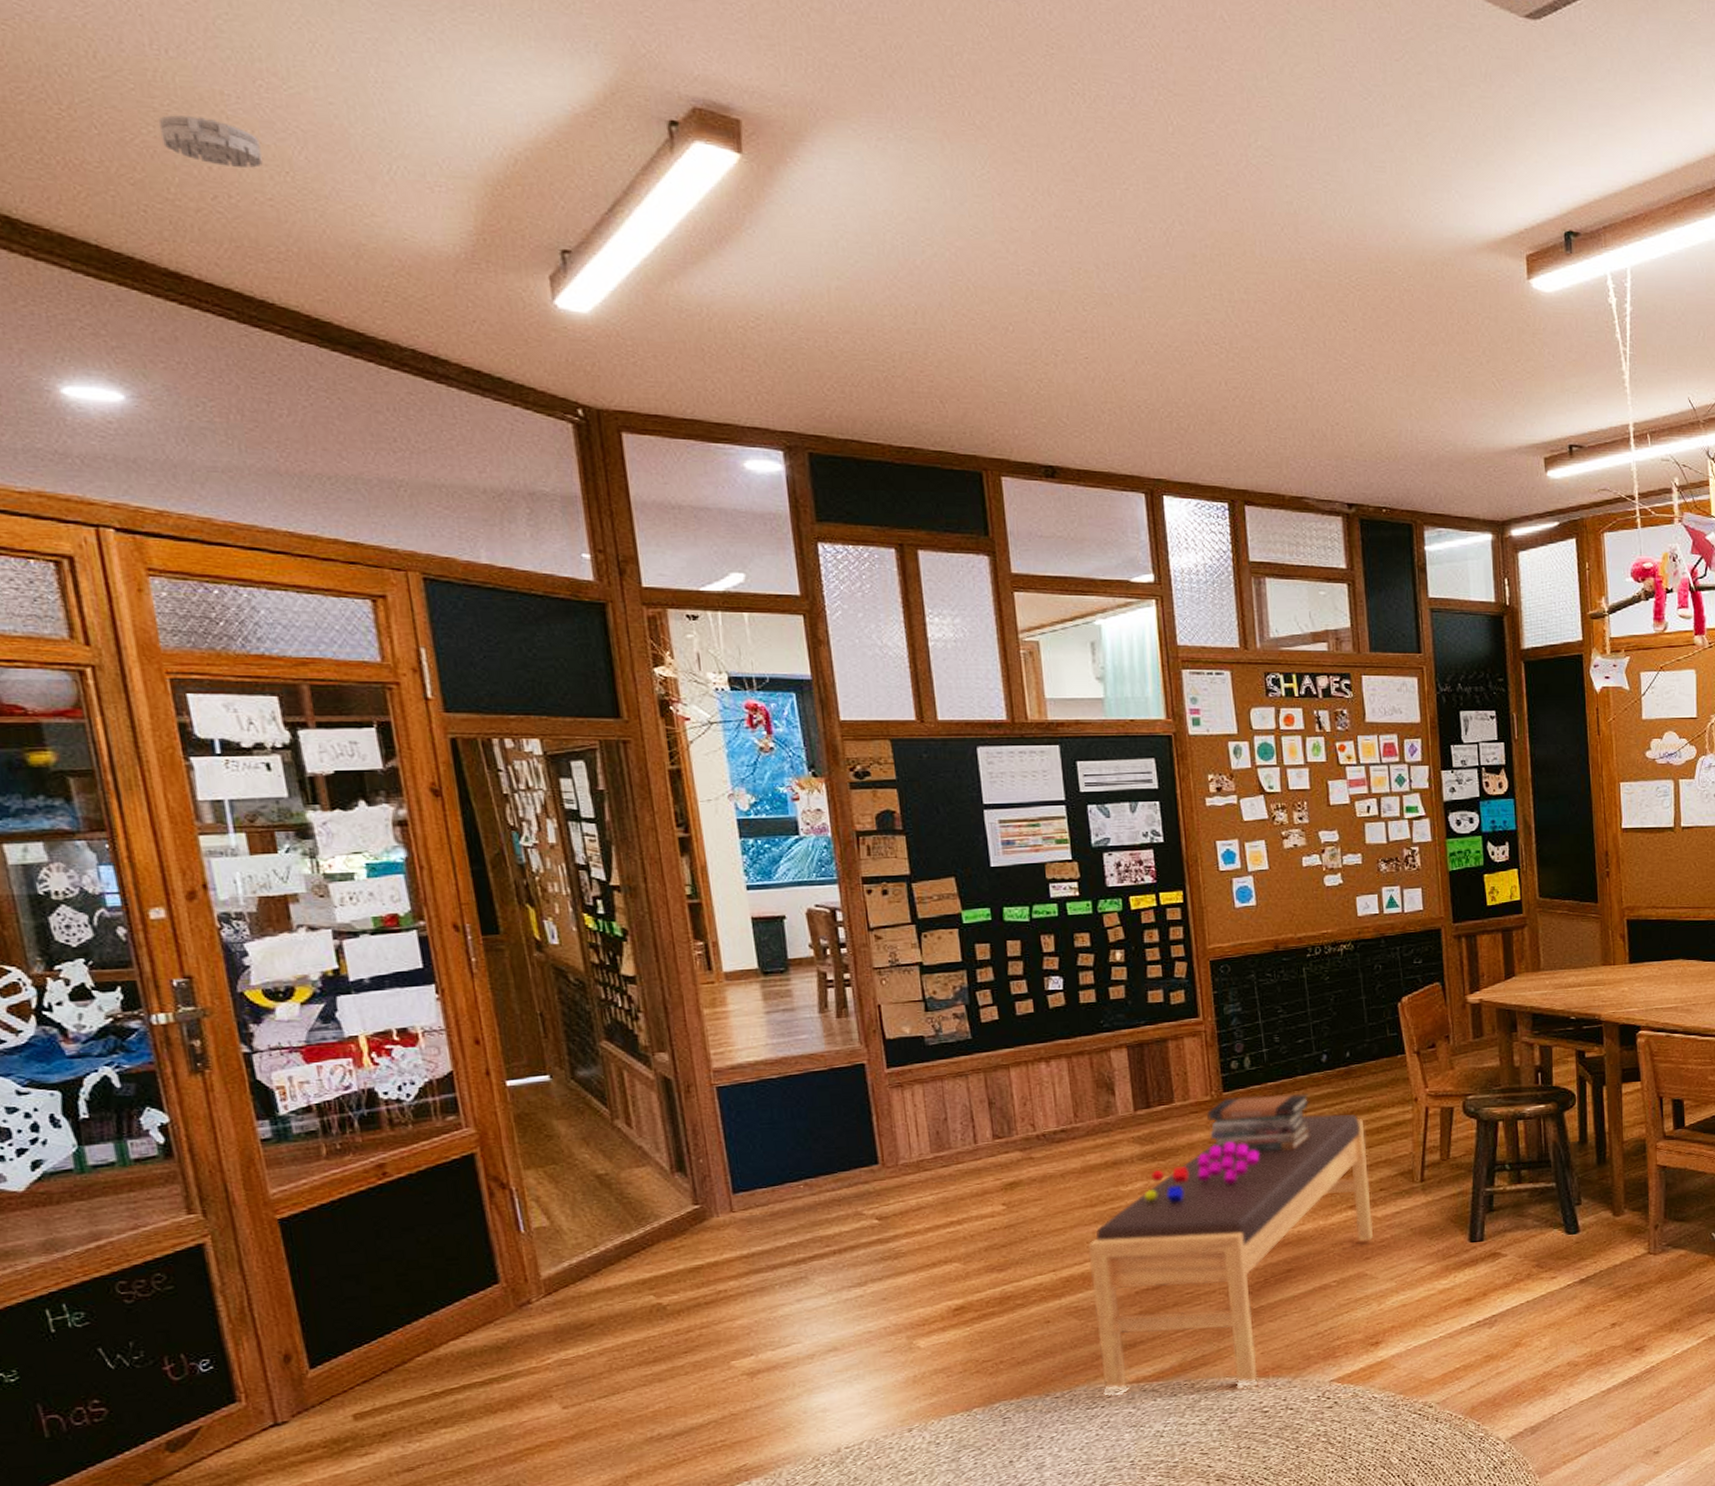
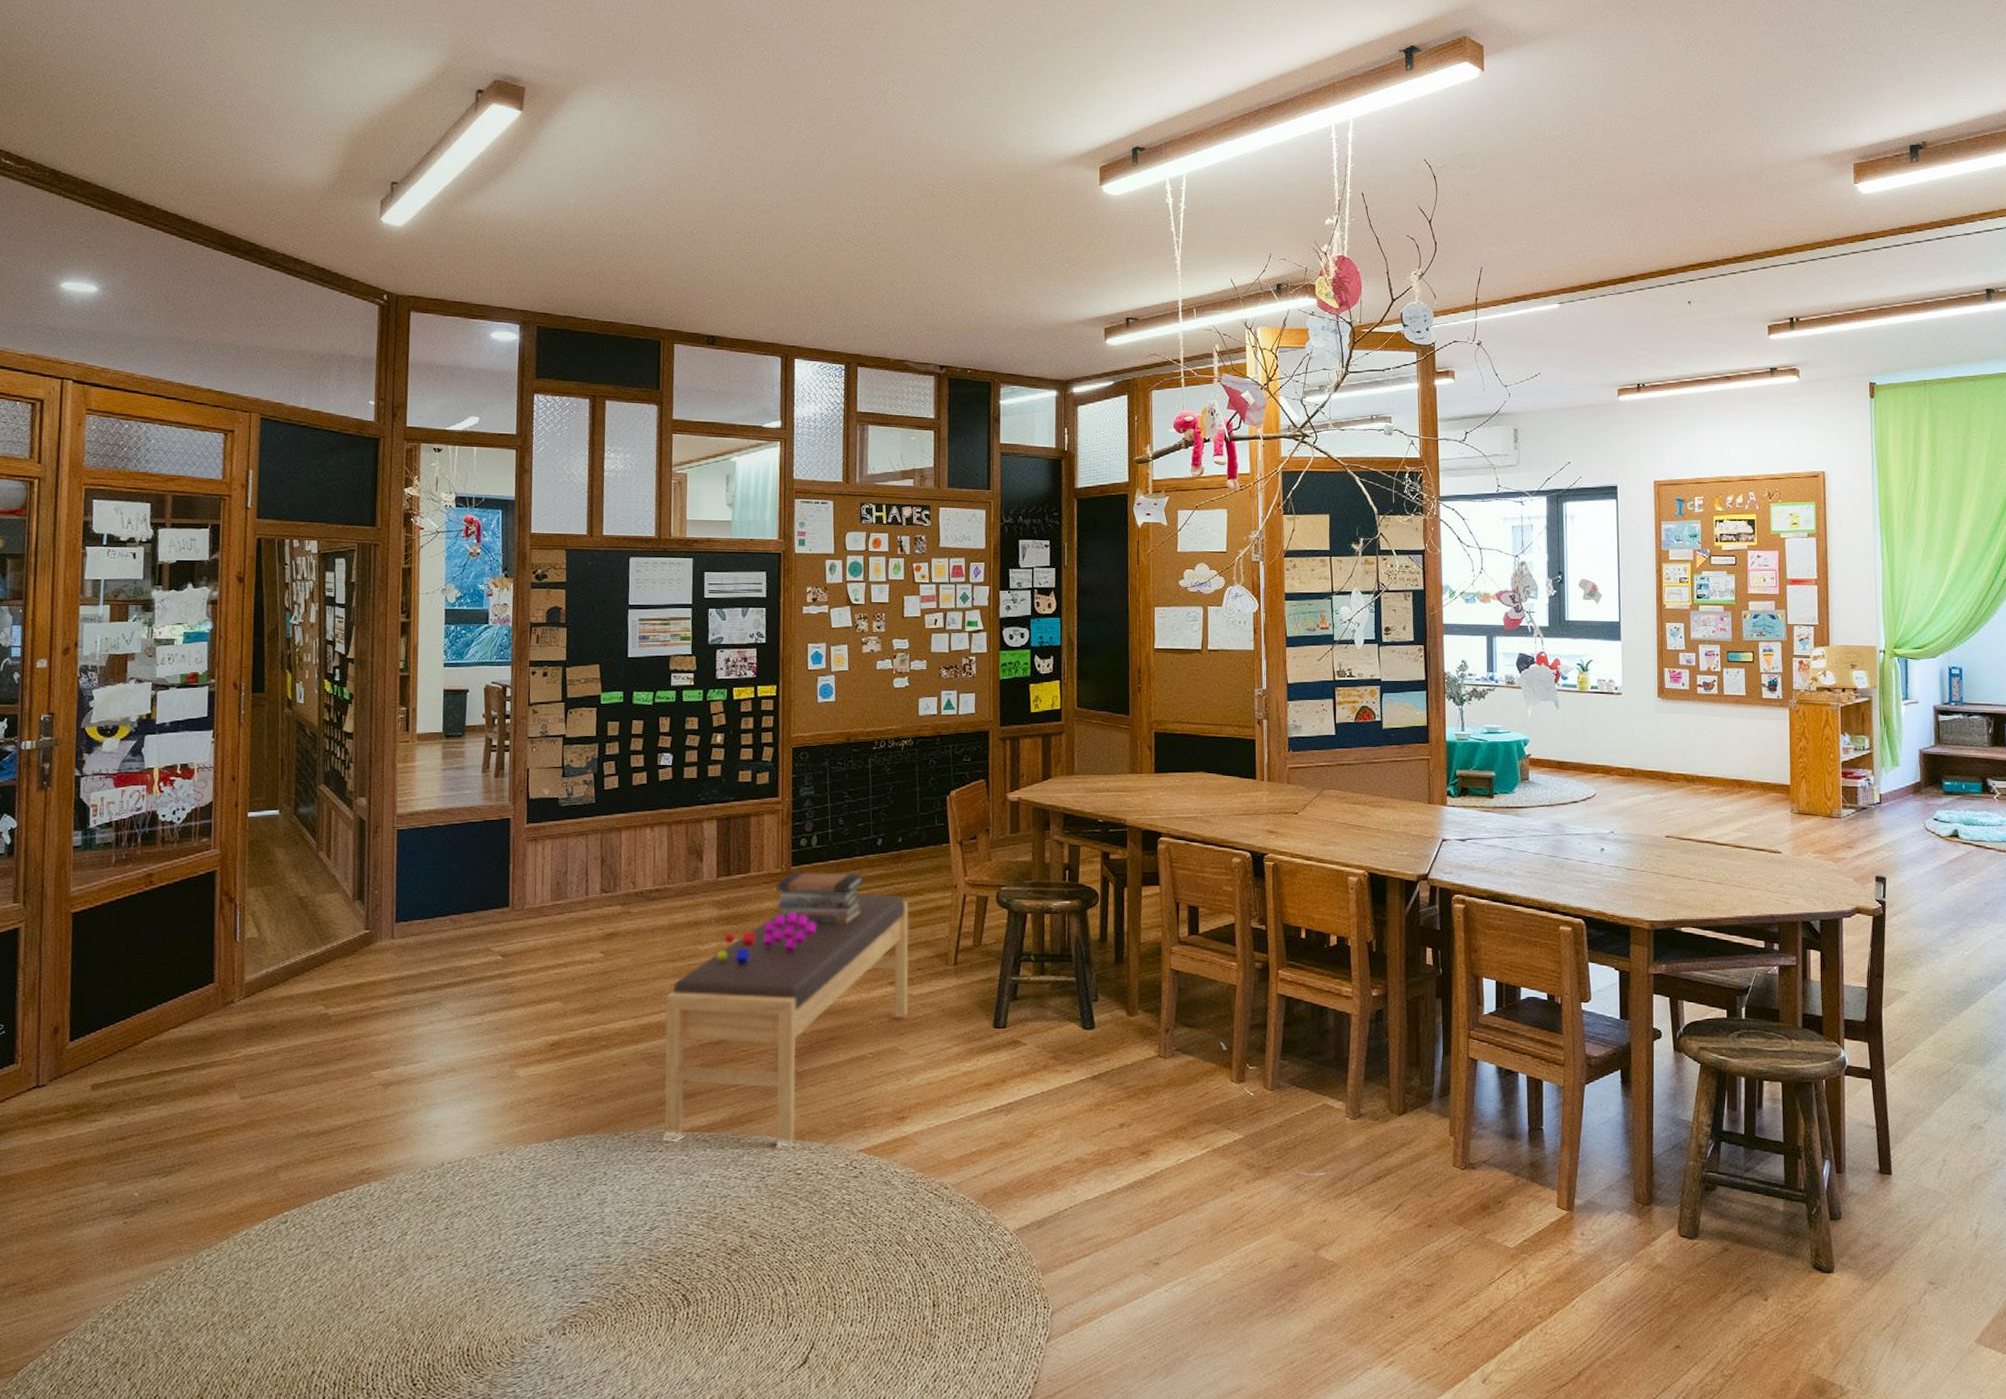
smoke detector: present [158,115,263,169] -> none [155,99,214,133]

